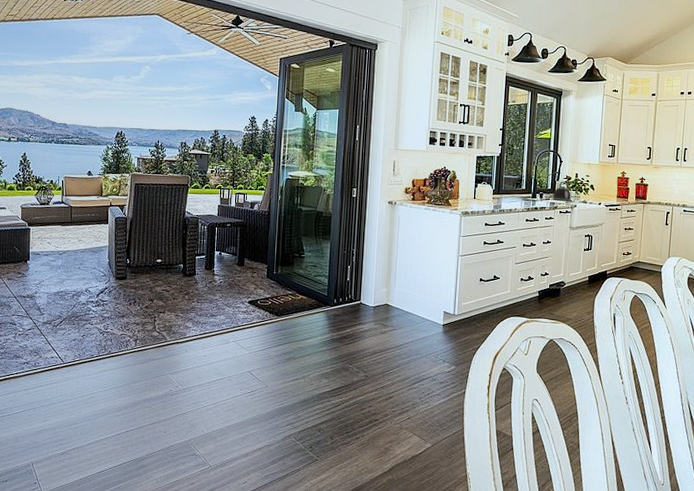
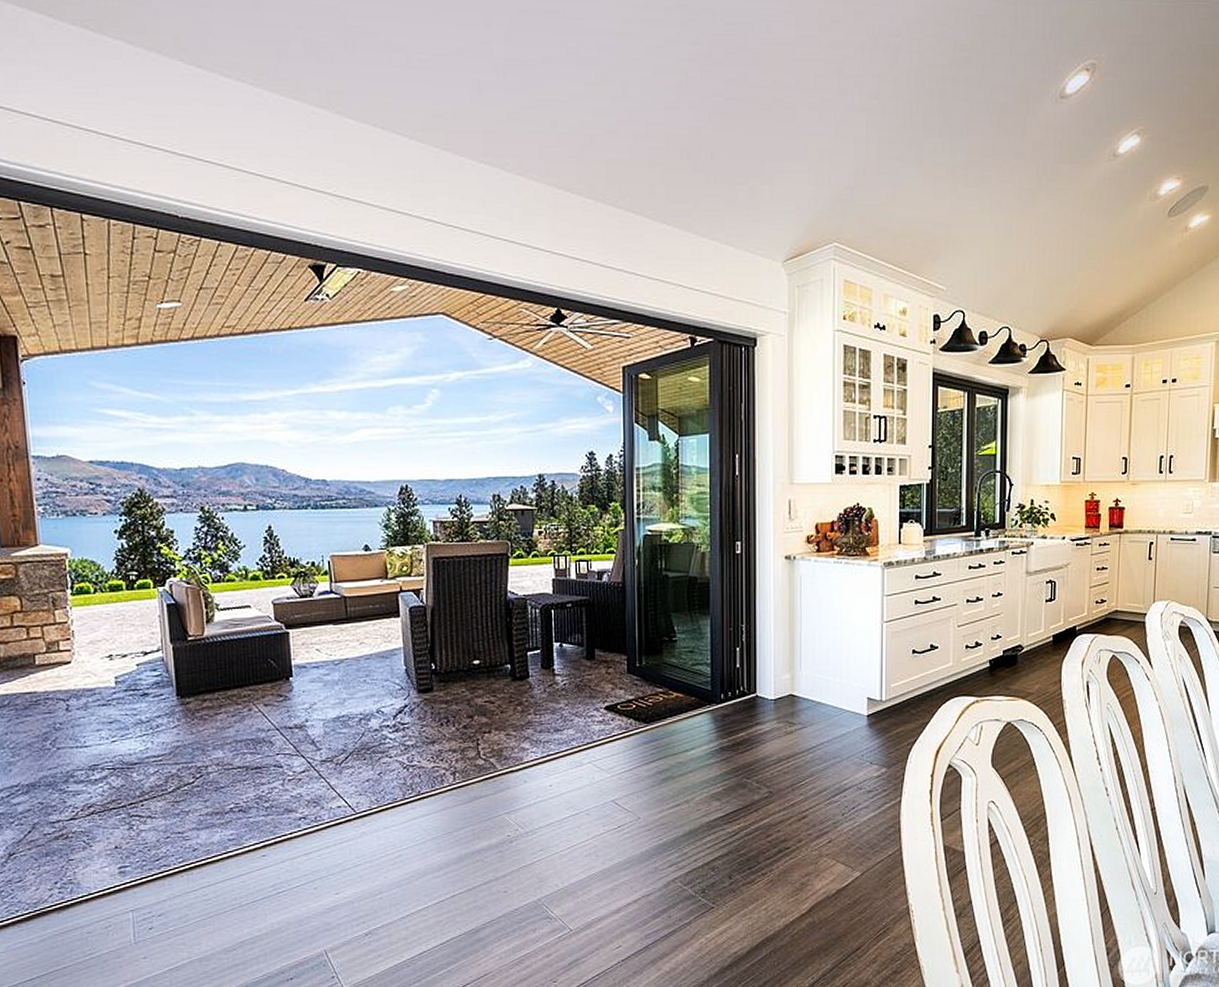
kettle: present [552,181,572,202] -> none [1001,511,1027,539]

